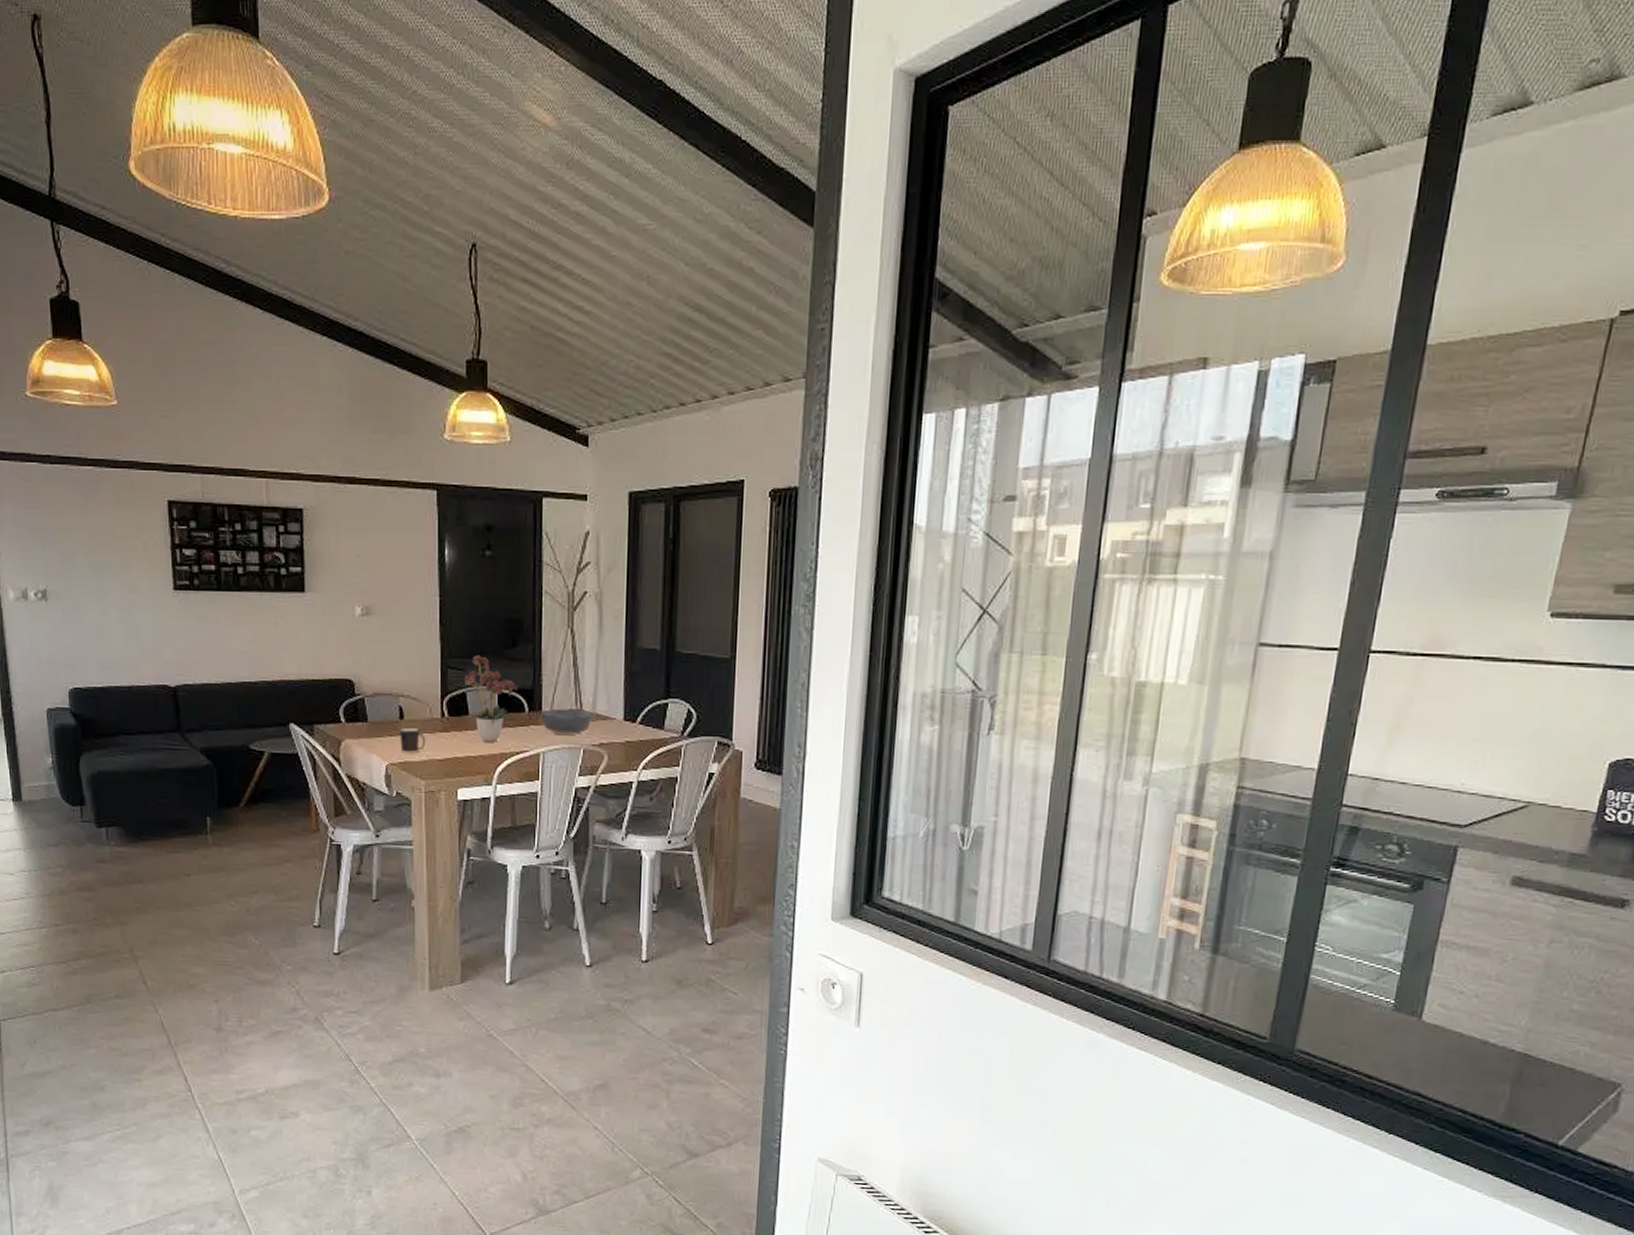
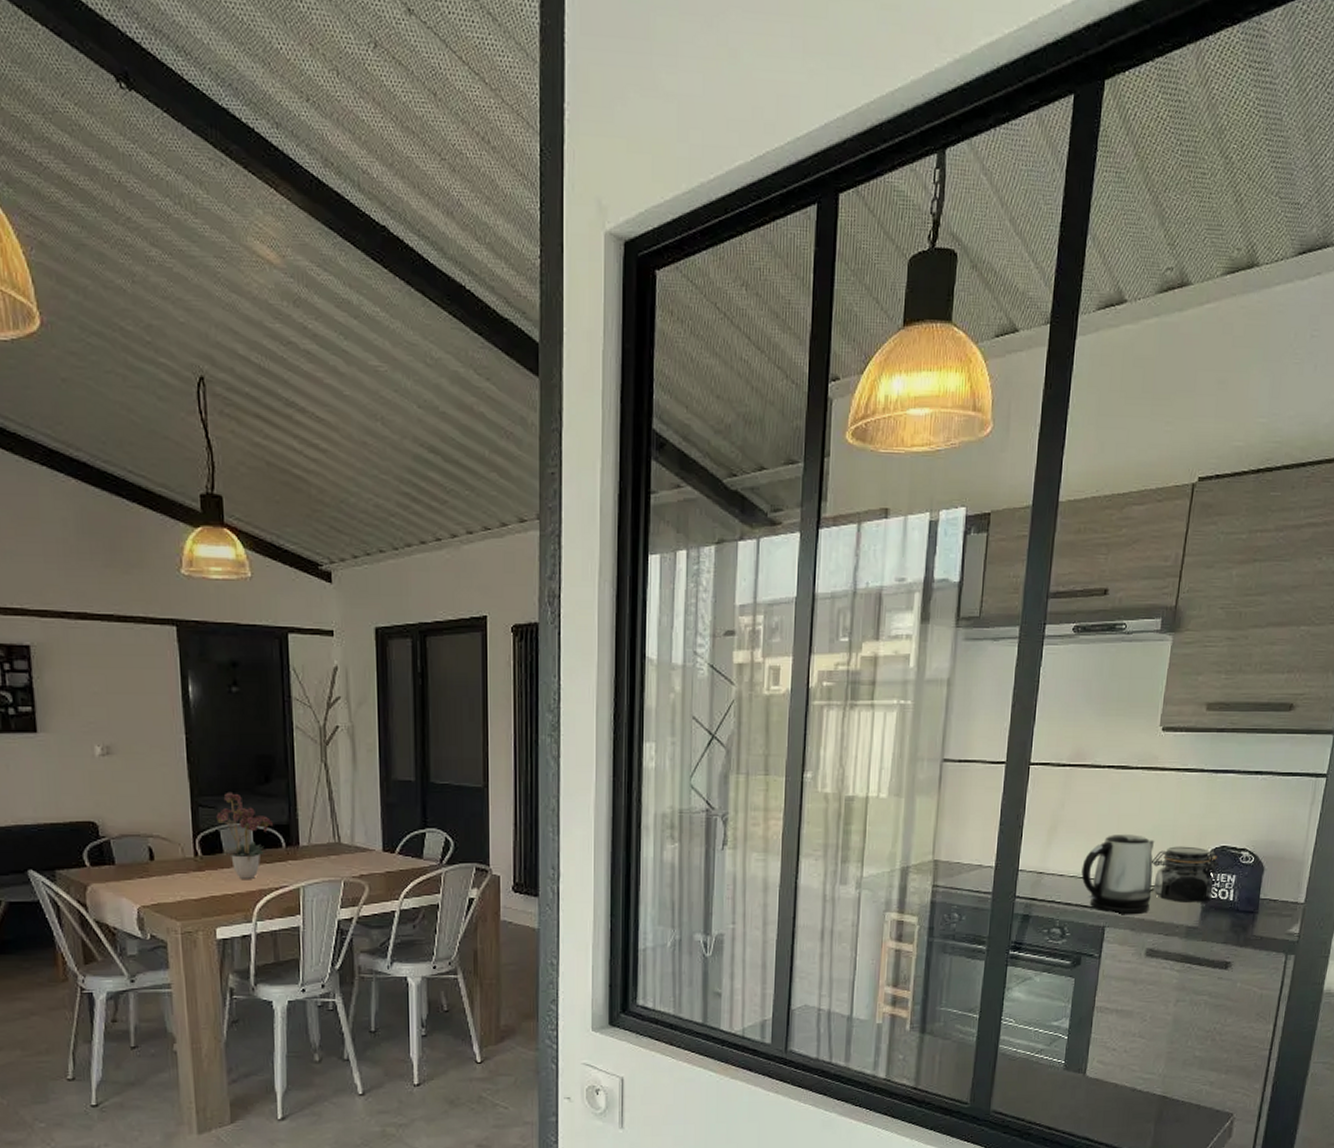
mug: present [400,728,426,754] -> none [150,869,180,895]
bowl: present [542,710,593,736] -> none [300,844,351,869]
kettle: none [1429,737,1532,834] -> present [1081,833,1155,914]
jar: none [1526,756,1620,826] -> present [1152,846,1219,904]

